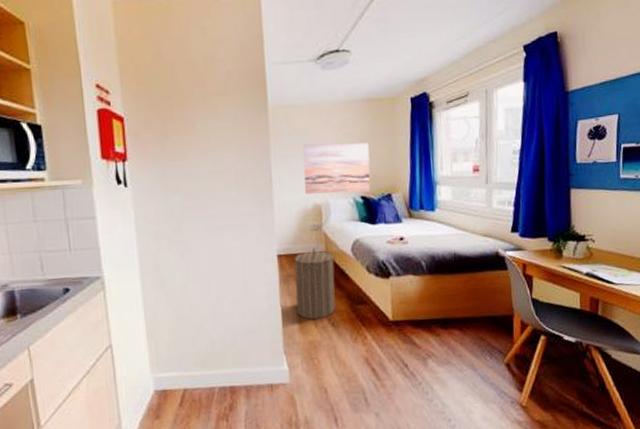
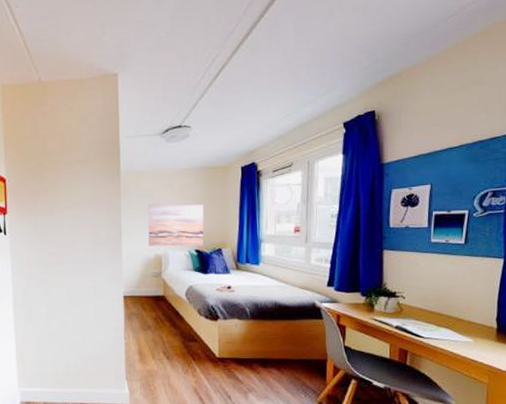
laundry hamper: present [294,248,336,320] -> none [137,291,171,352]

